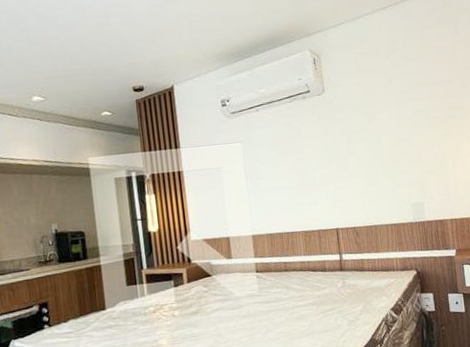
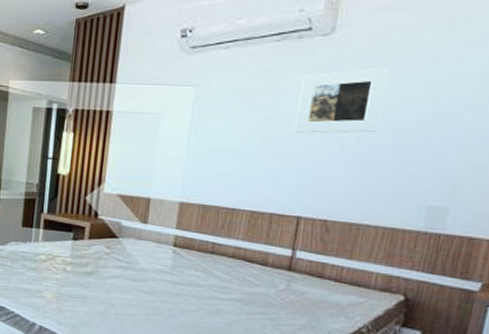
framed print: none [313,113,369,167] -> present [294,67,390,133]

